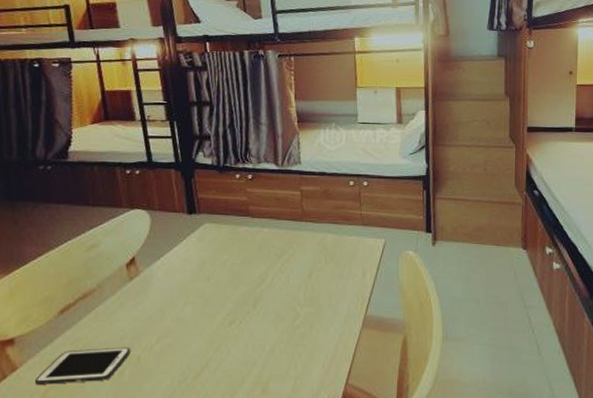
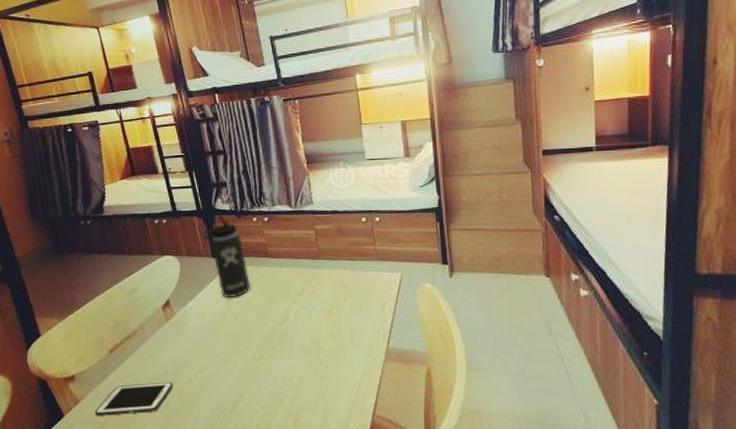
thermos bottle: none [179,168,228,257] -> present [202,214,251,297]

